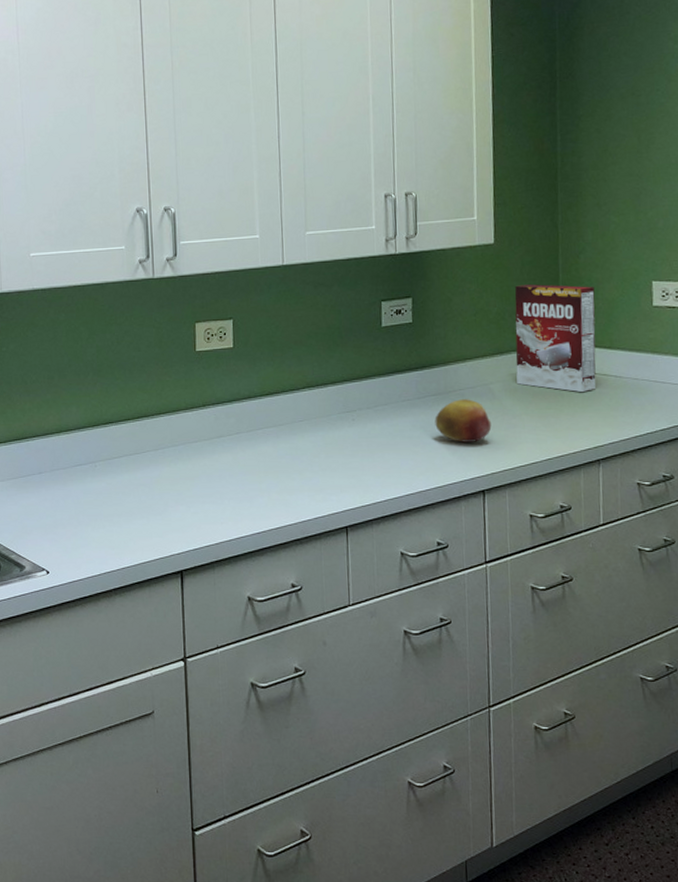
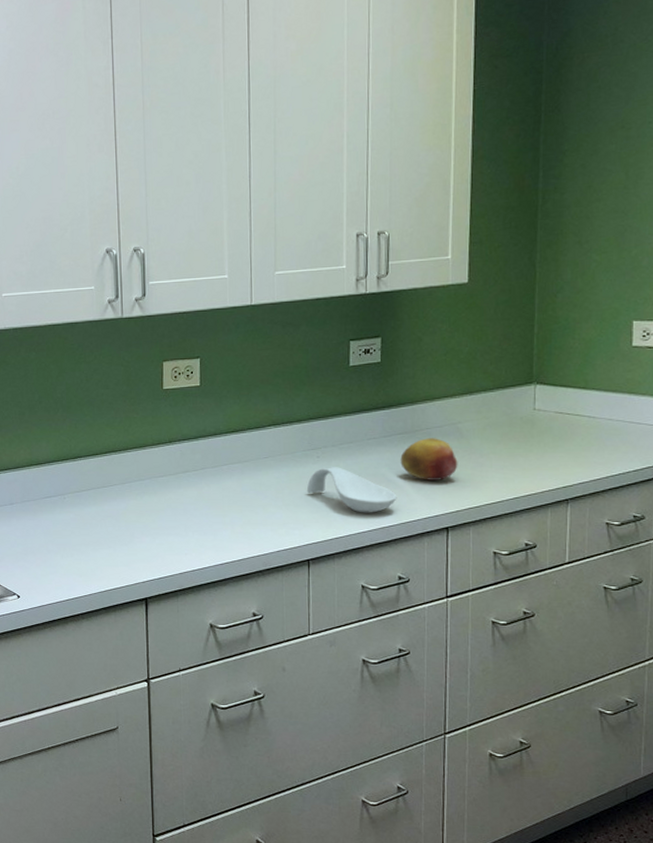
spoon rest: none [342,430,433,477] -> present [306,467,397,513]
cereal box: present [514,284,596,393] -> none [485,324,571,433]

